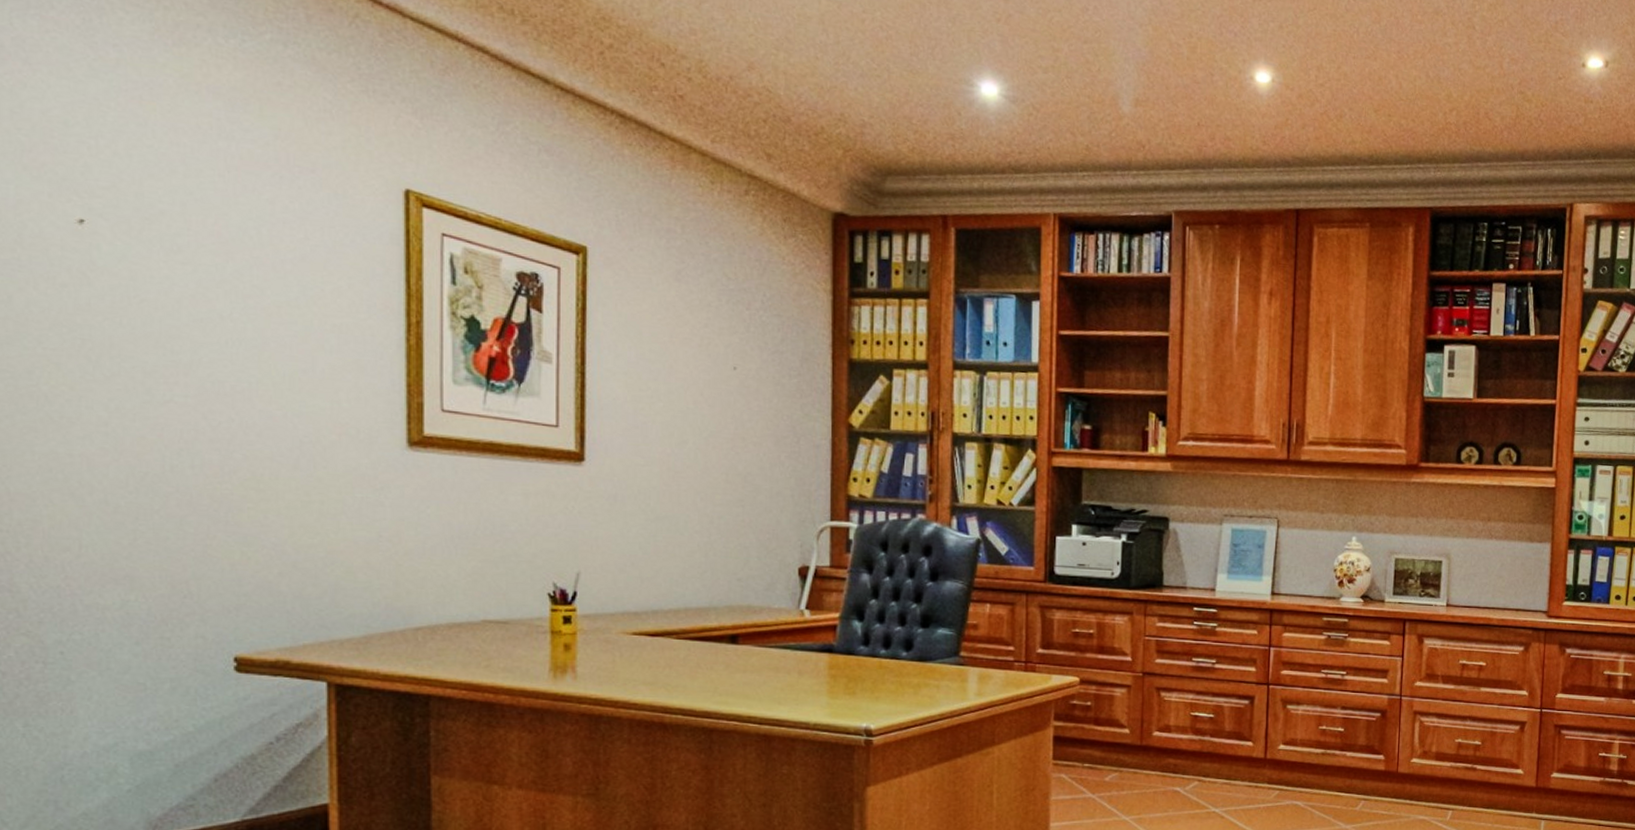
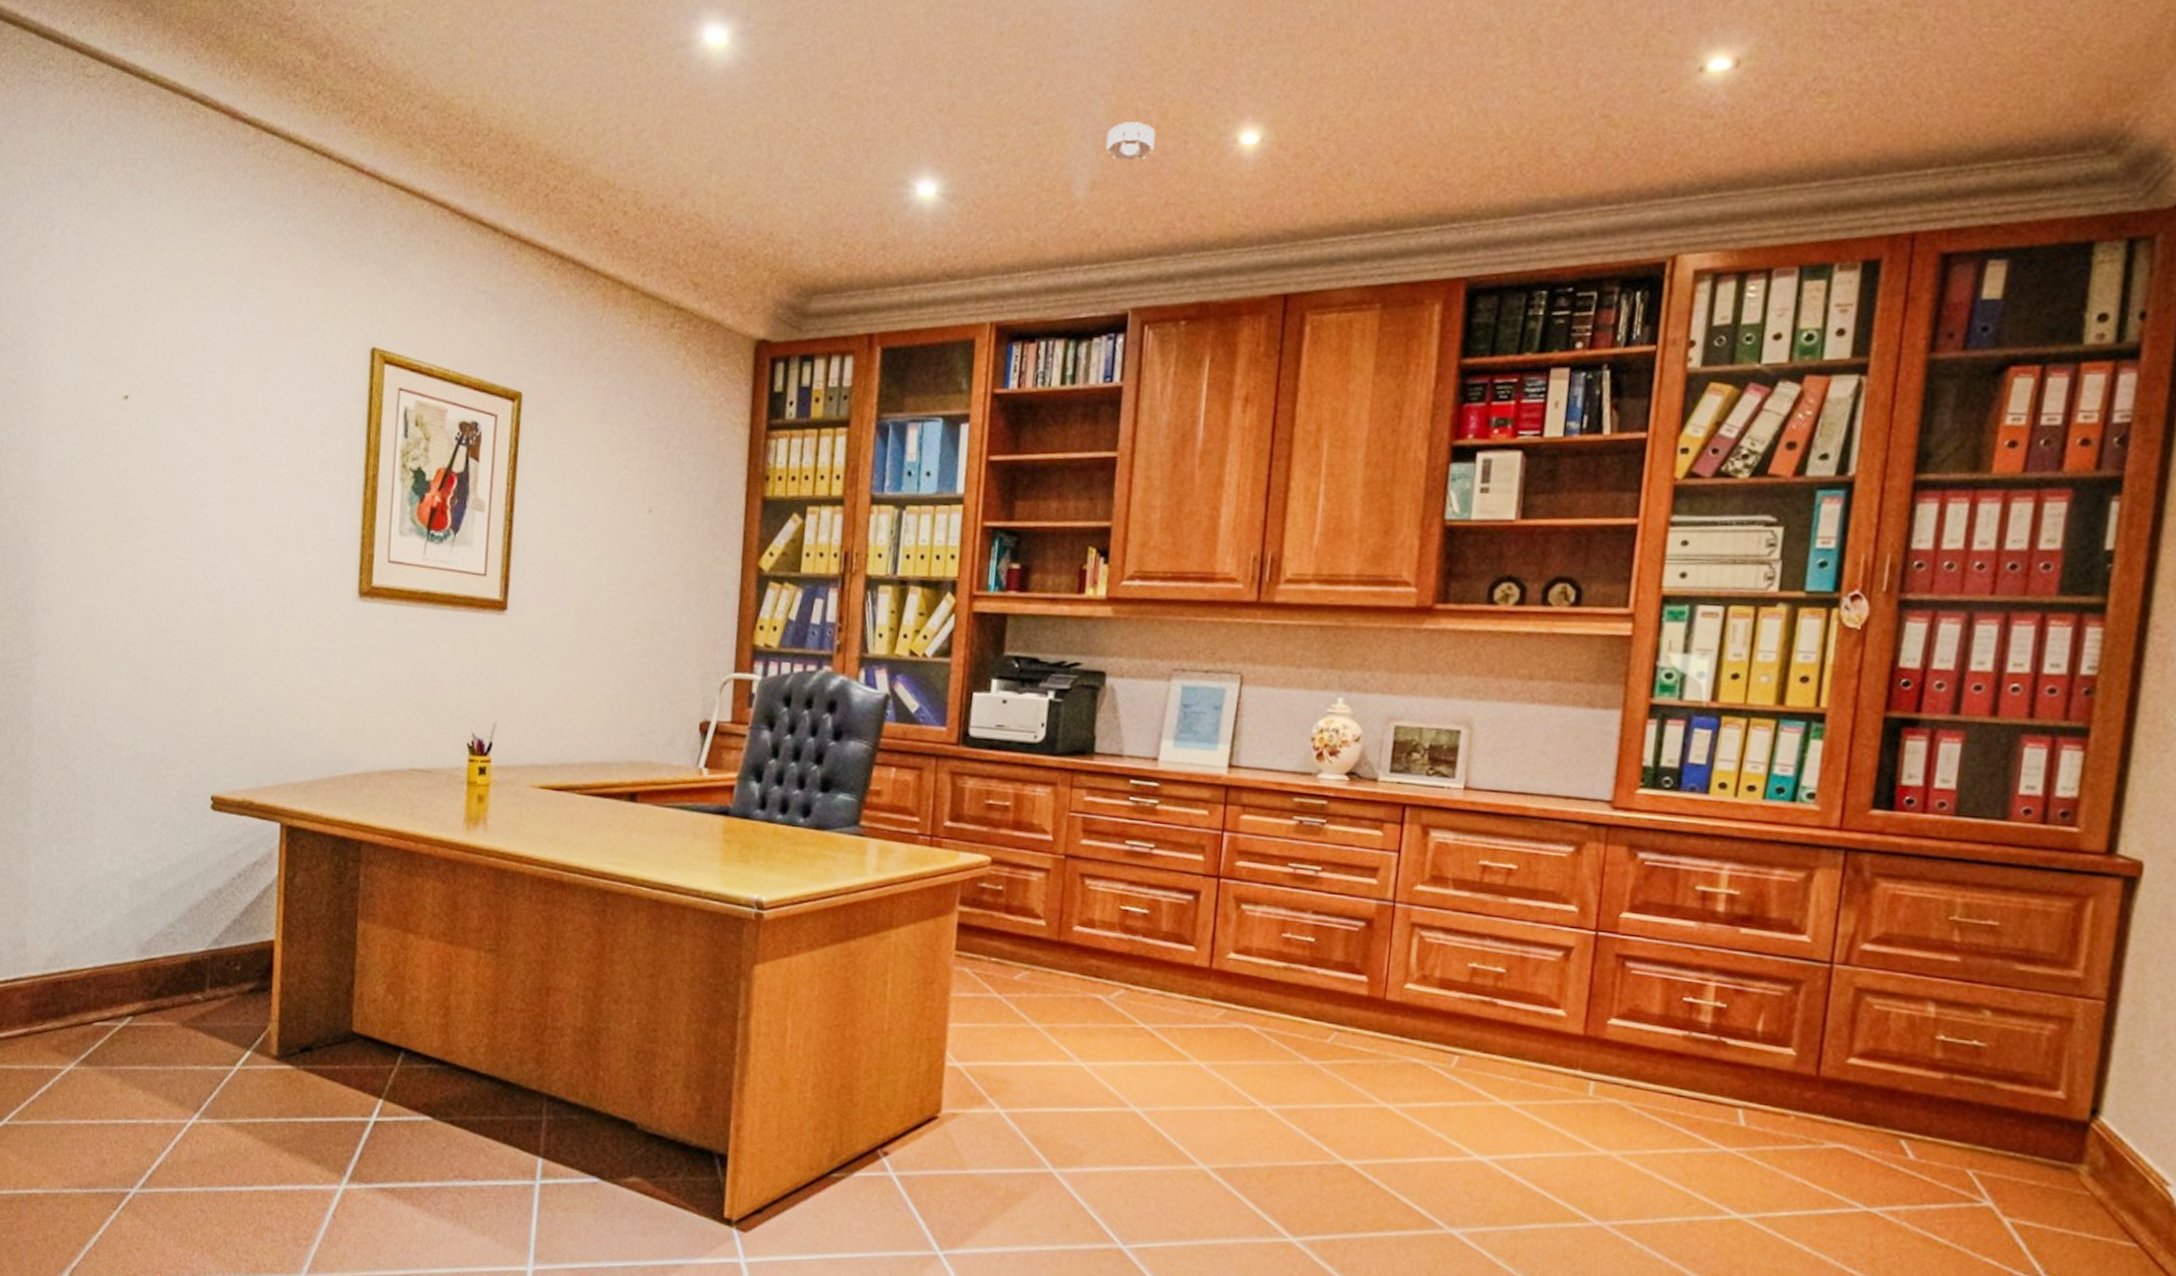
smoke detector: none [1146,51,1187,86] -> present [1106,122,1155,161]

